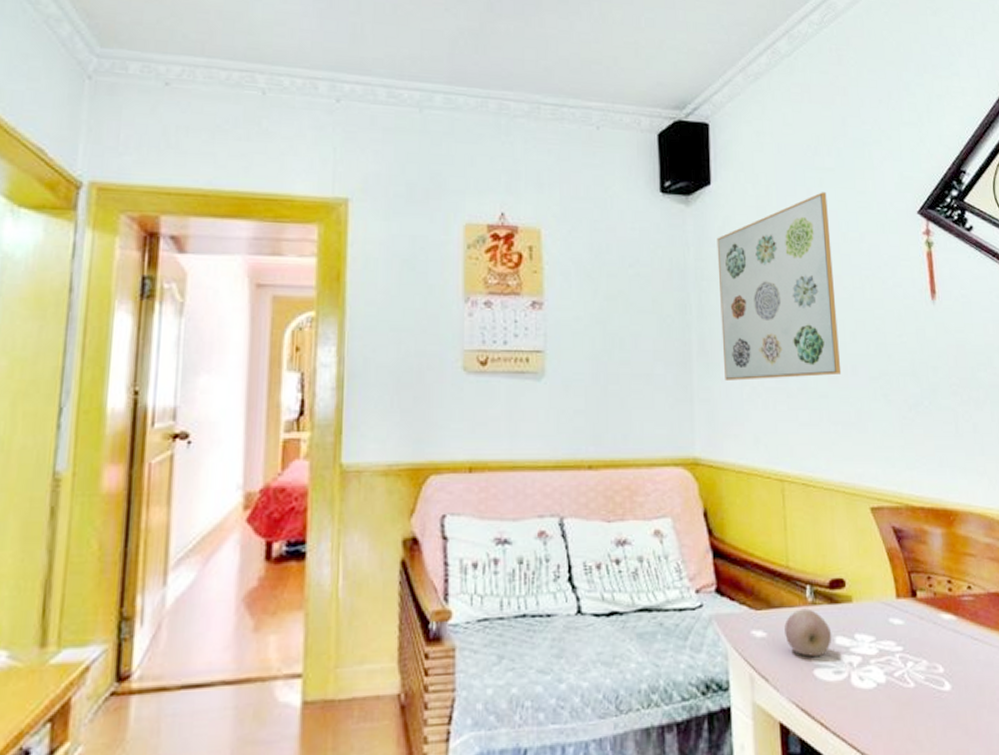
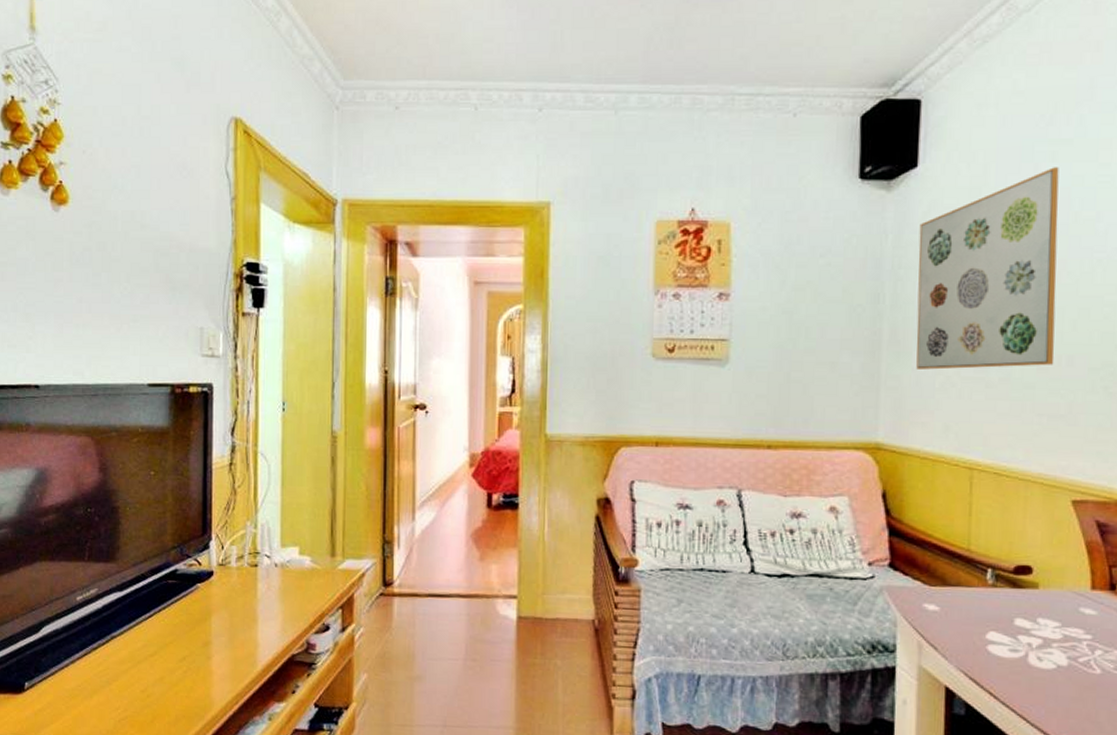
fruit: present [784,608,832,658] -> none [959,589,1012,635]

